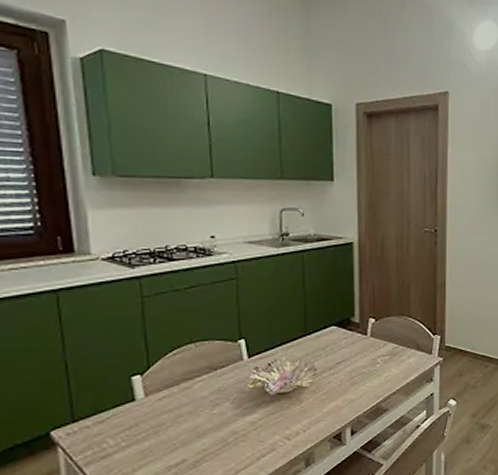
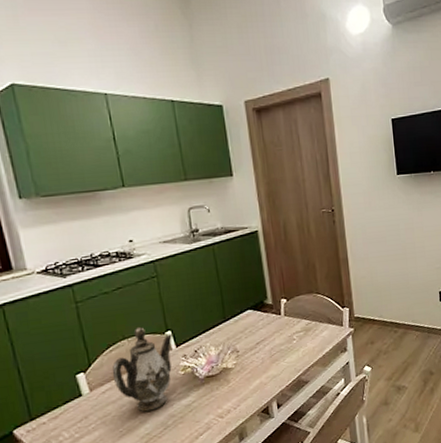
teapot: none [173,332,247,425] -> present [112,327,173,412]

